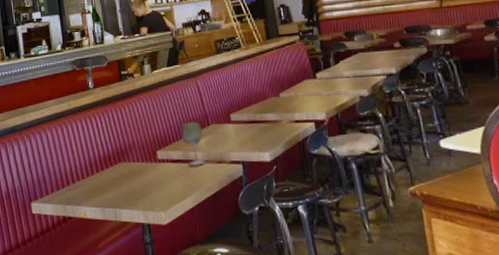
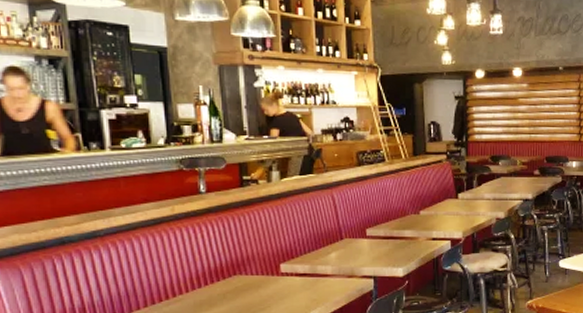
wine glass: present [180,121,206,167] -> none [309,234,336,281]

